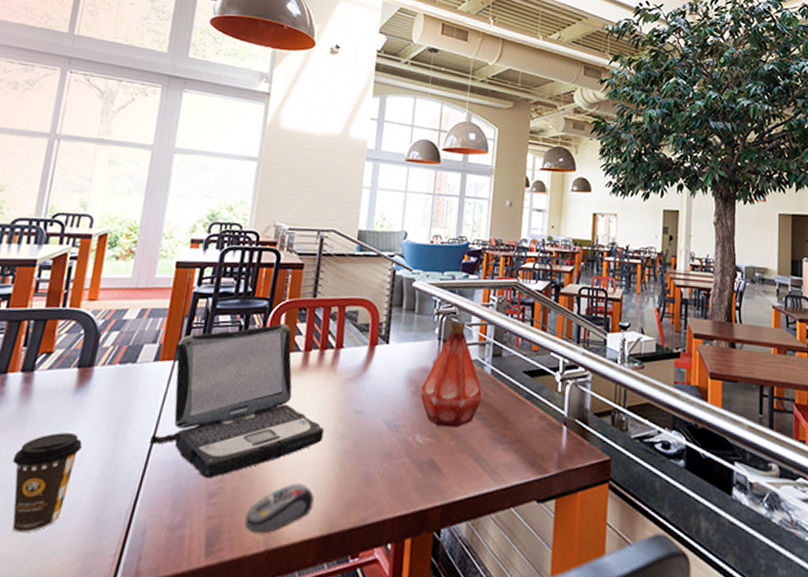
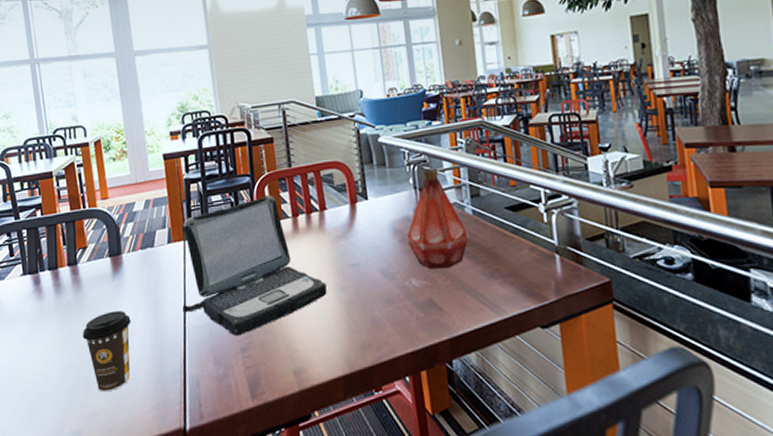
computer mouse: present [244,483,314,533] -> none [276,333,332,377]

